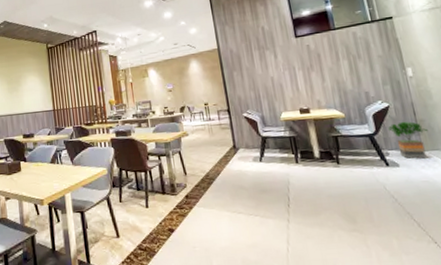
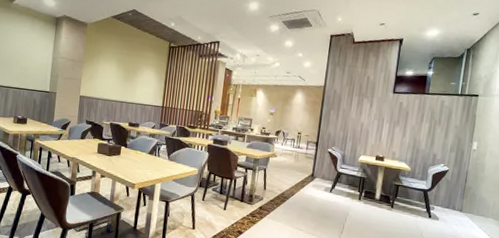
potted tree: present [388,121,428,159] -> none [441,185,471,218]

